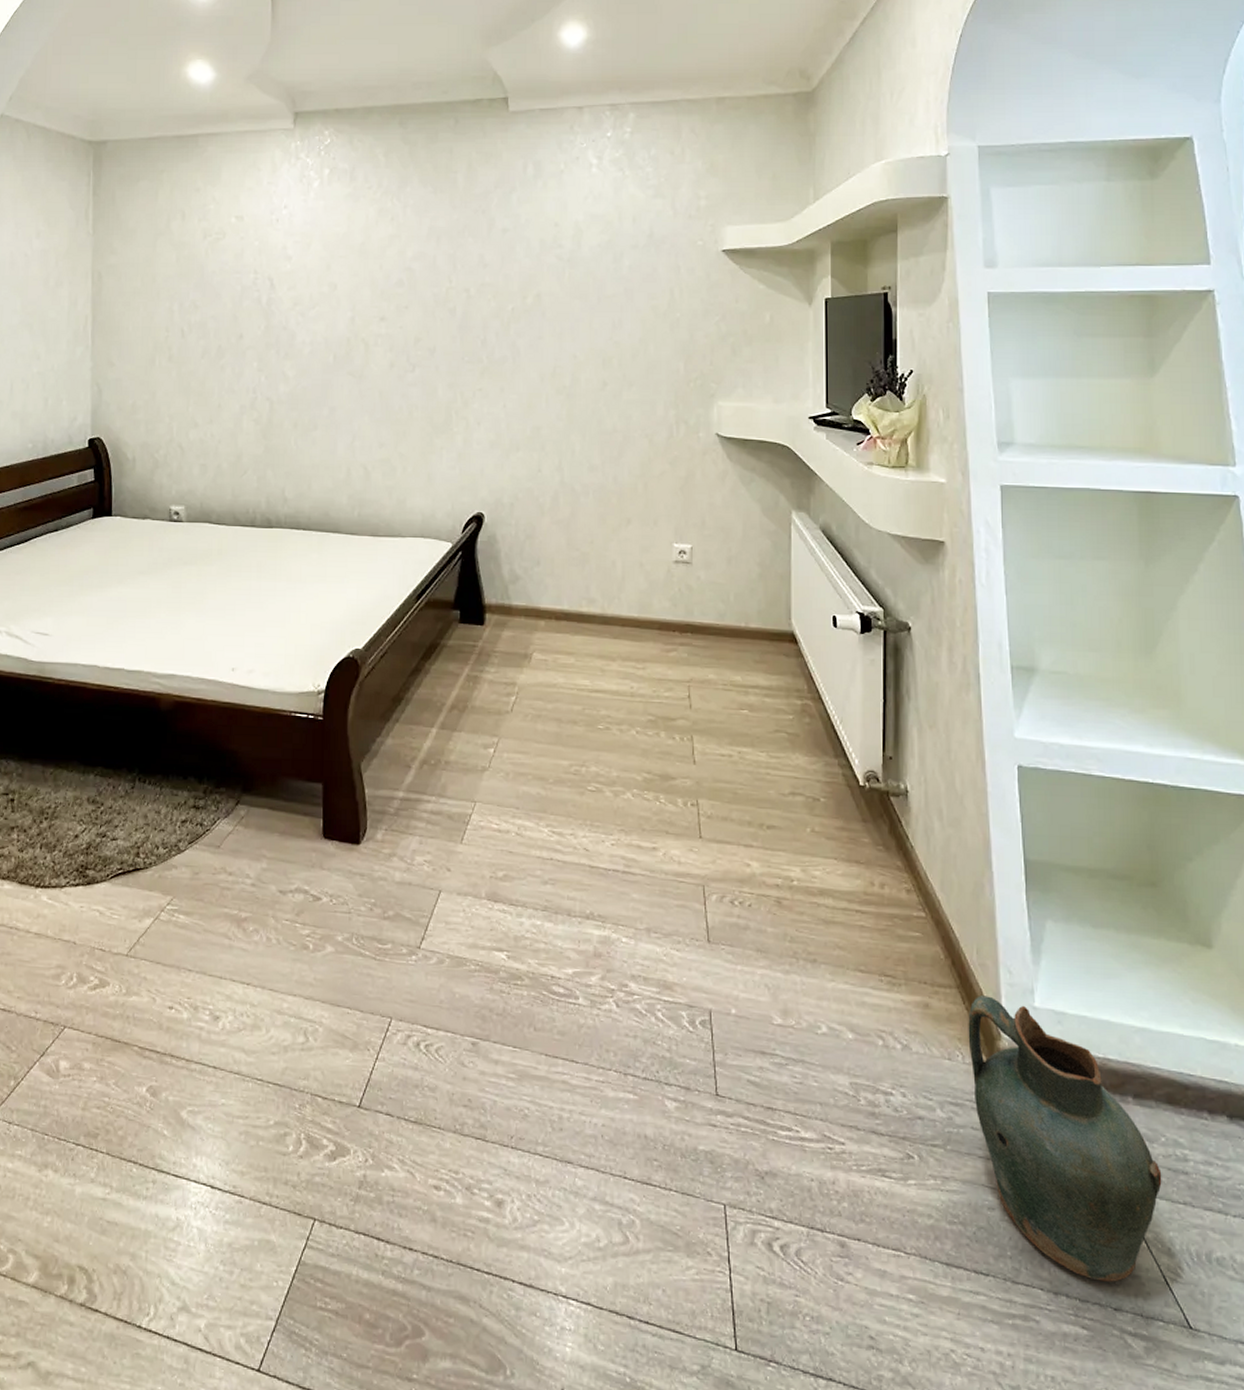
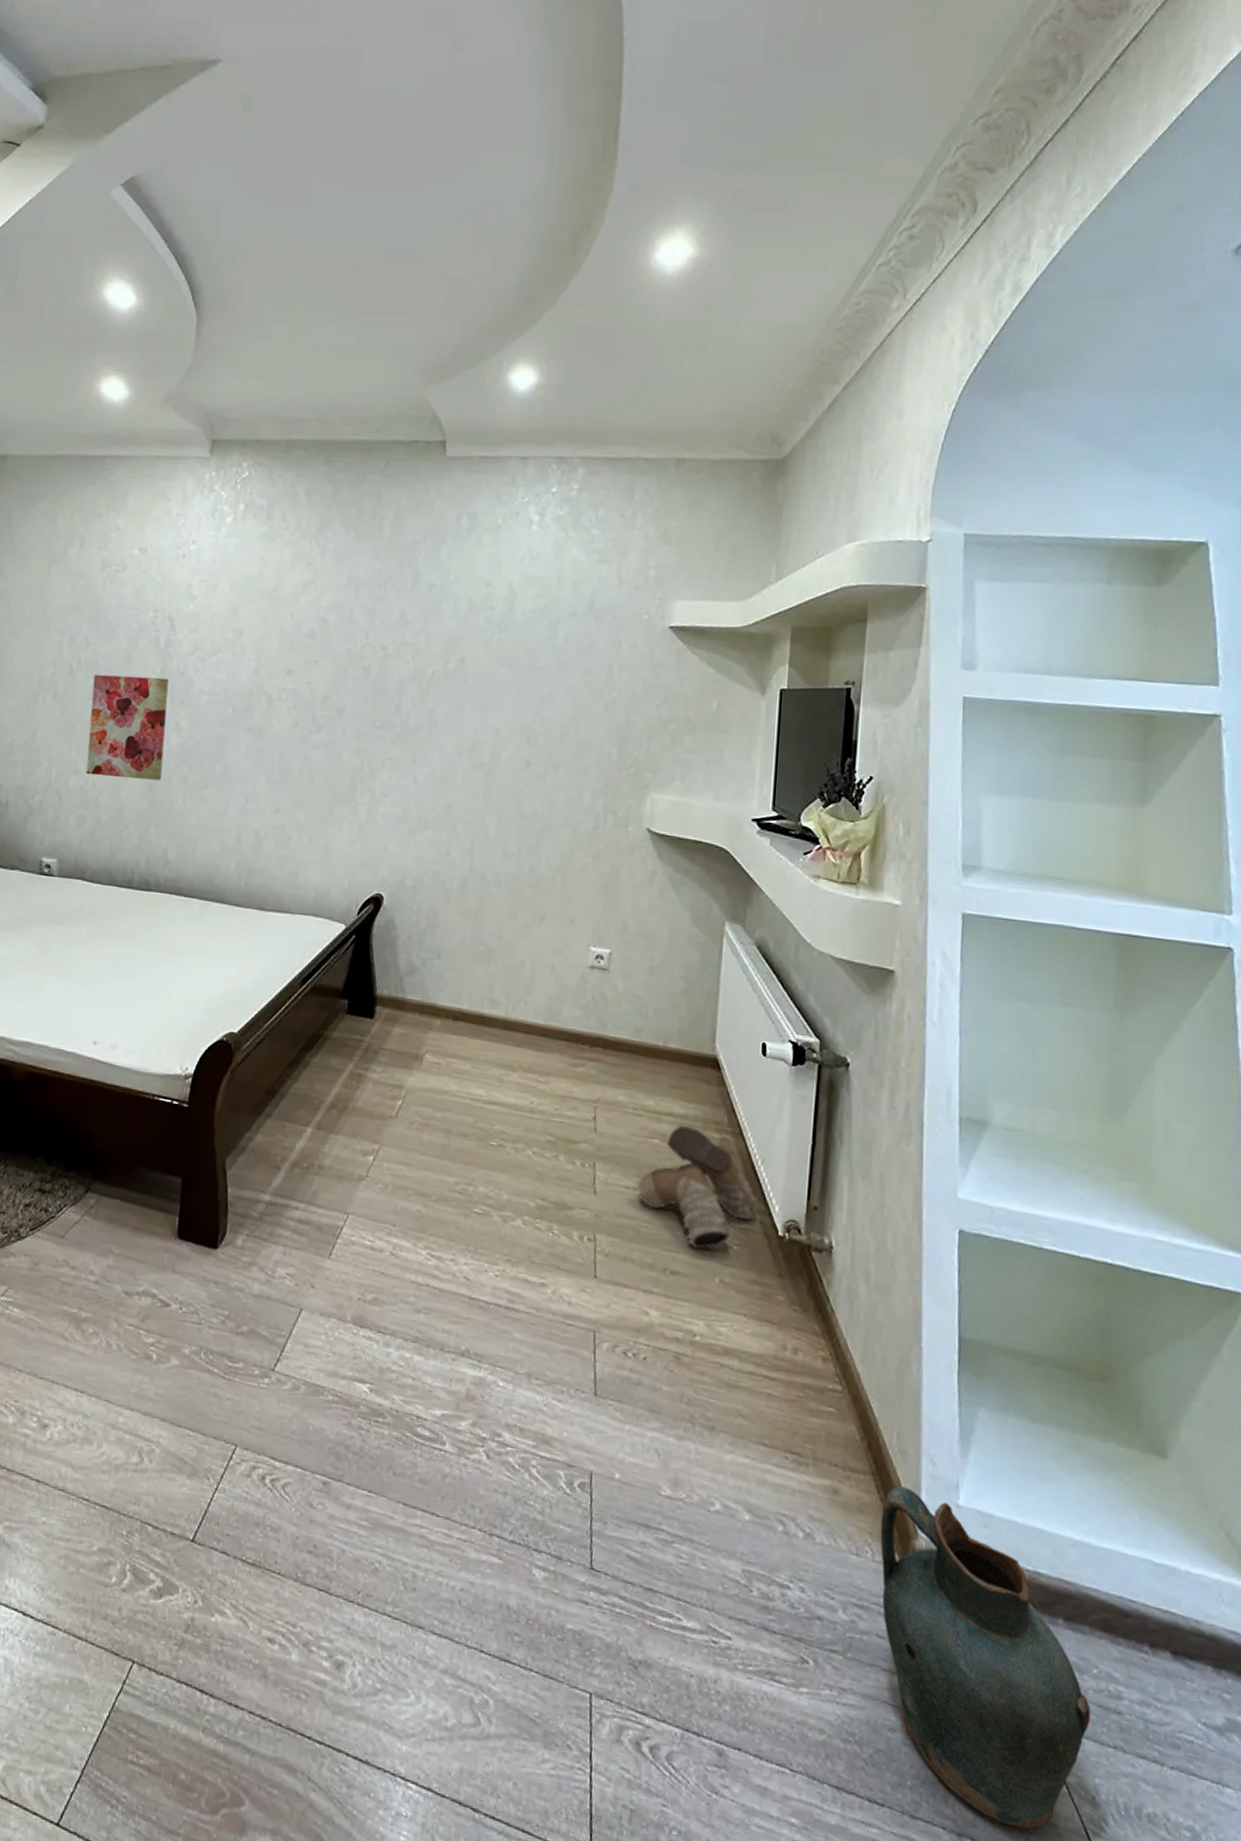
wall art: none [204,333,274,428] -> present [86,674,169,781]
boots: none [731,695,840,804] -> present [637,1126,759,1250]

